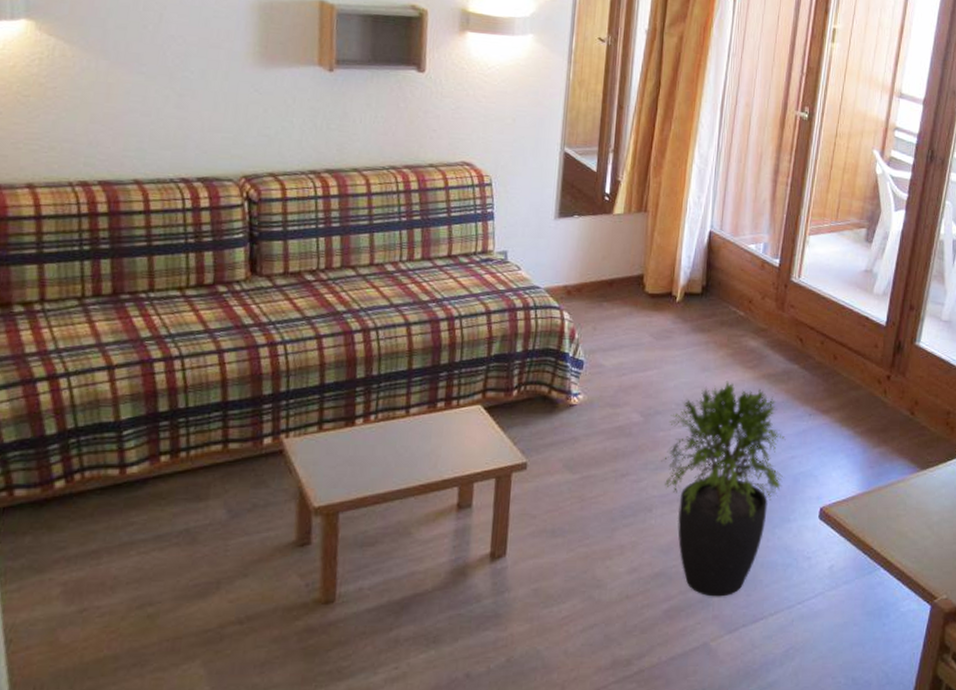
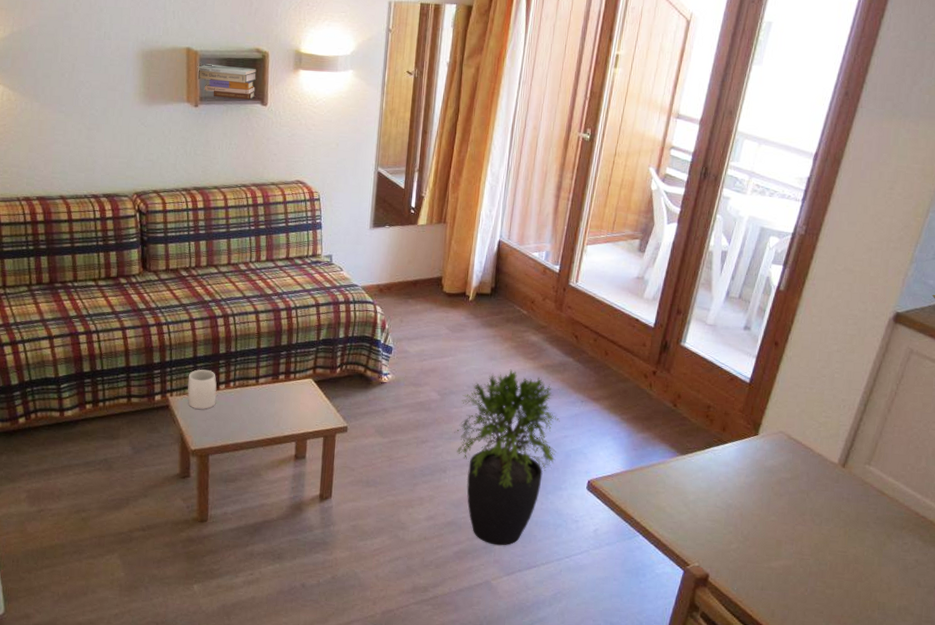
mug: none [309,399,353,454] -> present [187,369,217,410]
books: none [333,20,412,65] -> present [197,64,257,100]

